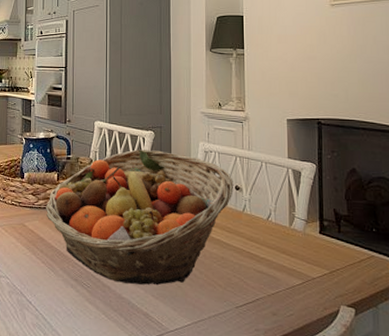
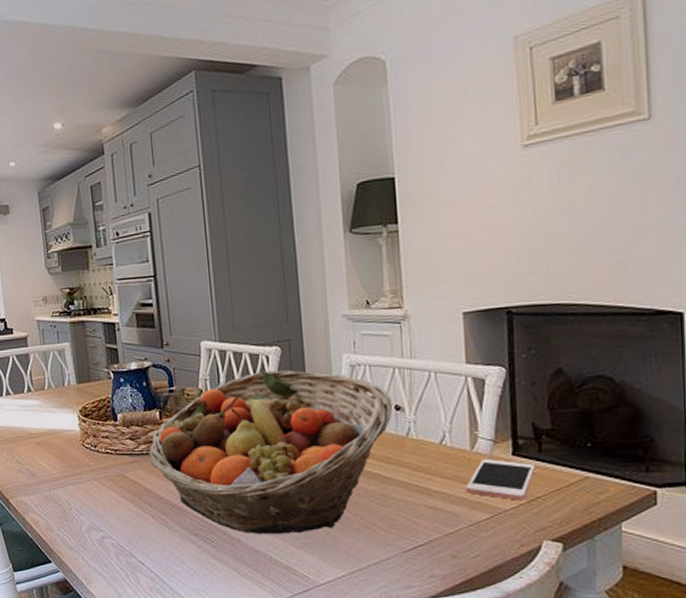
cell phone: none [284,235,336,271] -> present [465,459,536,500]

